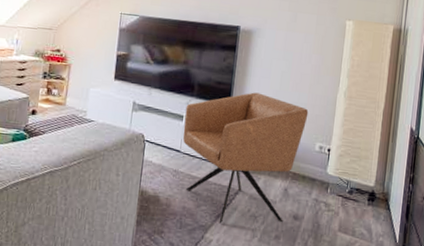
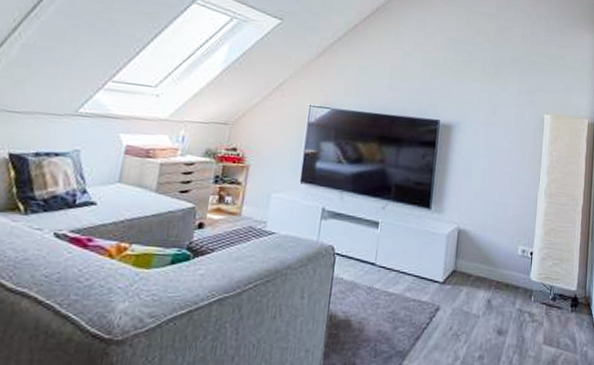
chair: present [183,92,309,224] -> none [378,192,510,347]

